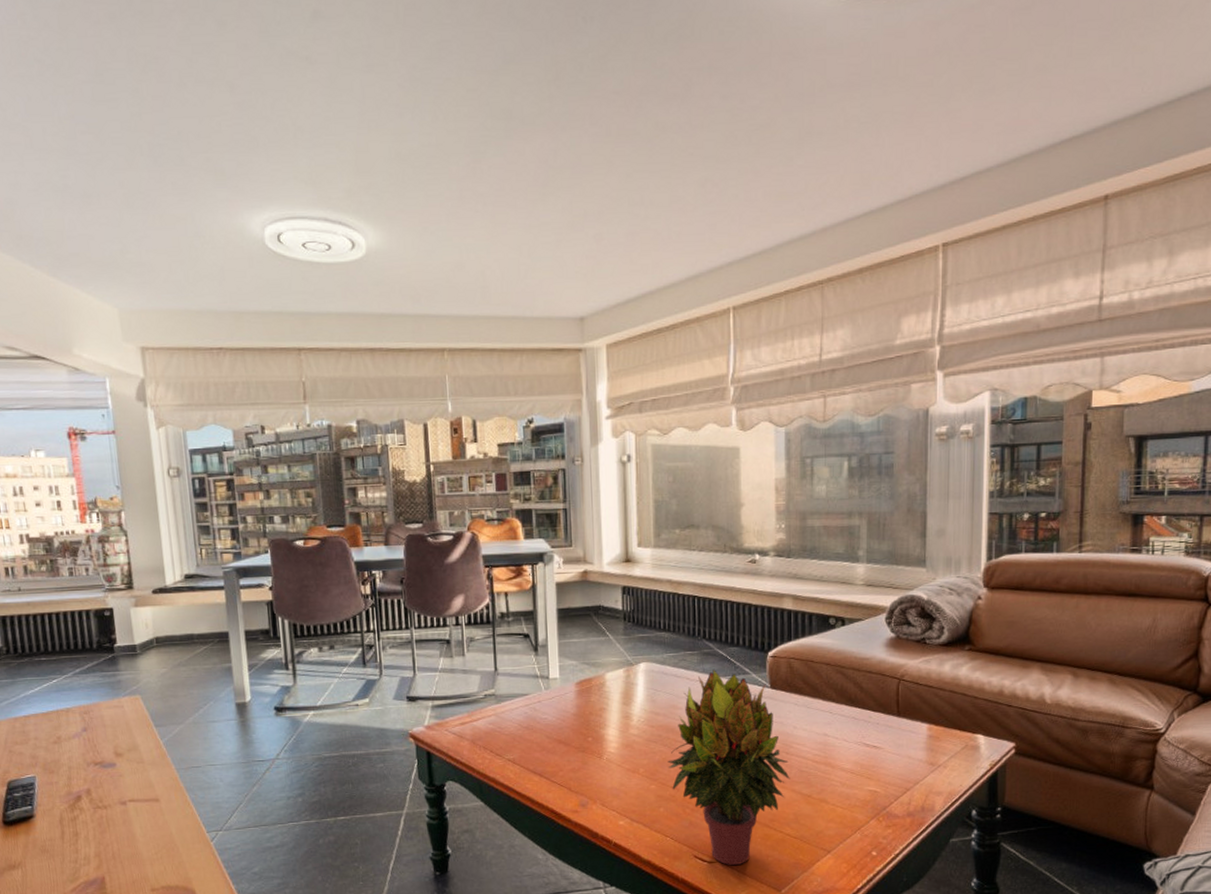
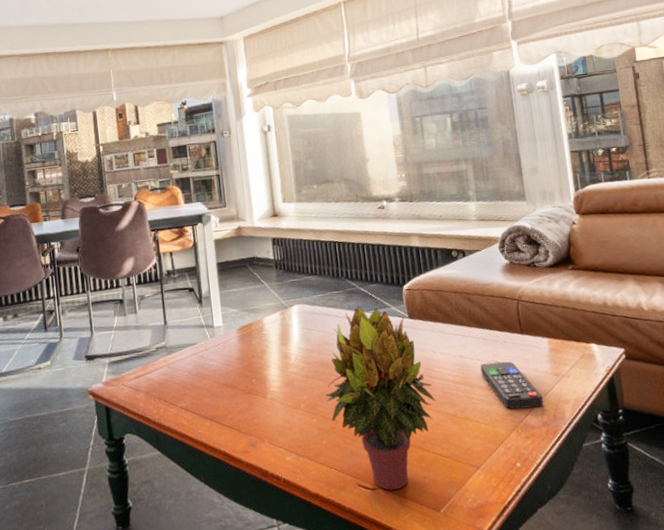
remote control: none [846,744,912,797] -> present [480,361,544,410]

